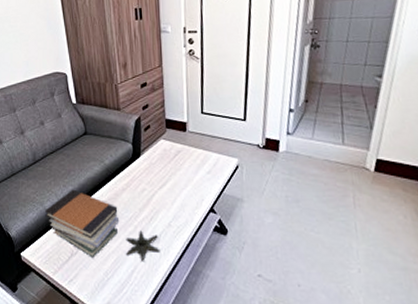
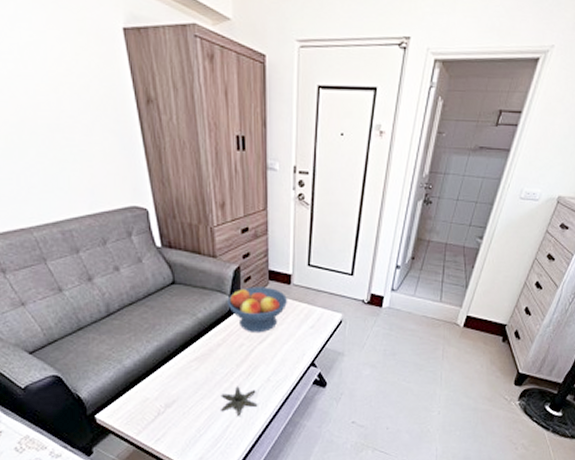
book stack: present [44,189,118,258] -> none [123,345,213,416]
fruit bowl: none [130,134,185,179] -> present [227,287,288,333]

